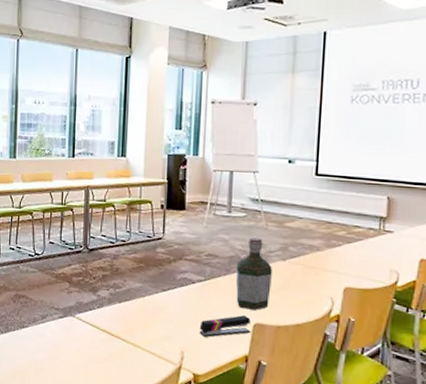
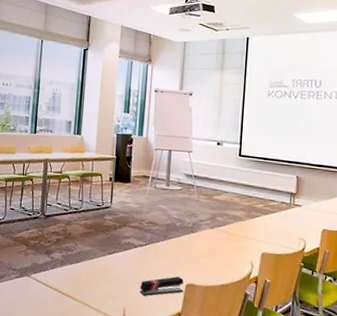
bottle: present [235,237,272,310] -> none [171,208,203,272]

